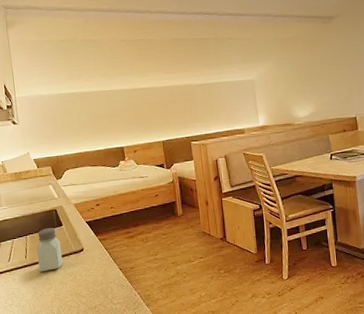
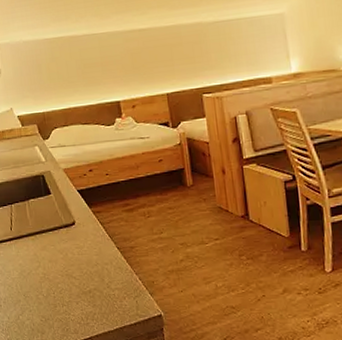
saltshaker: present [36,227,63,272] -> none [22,195,52,246]

